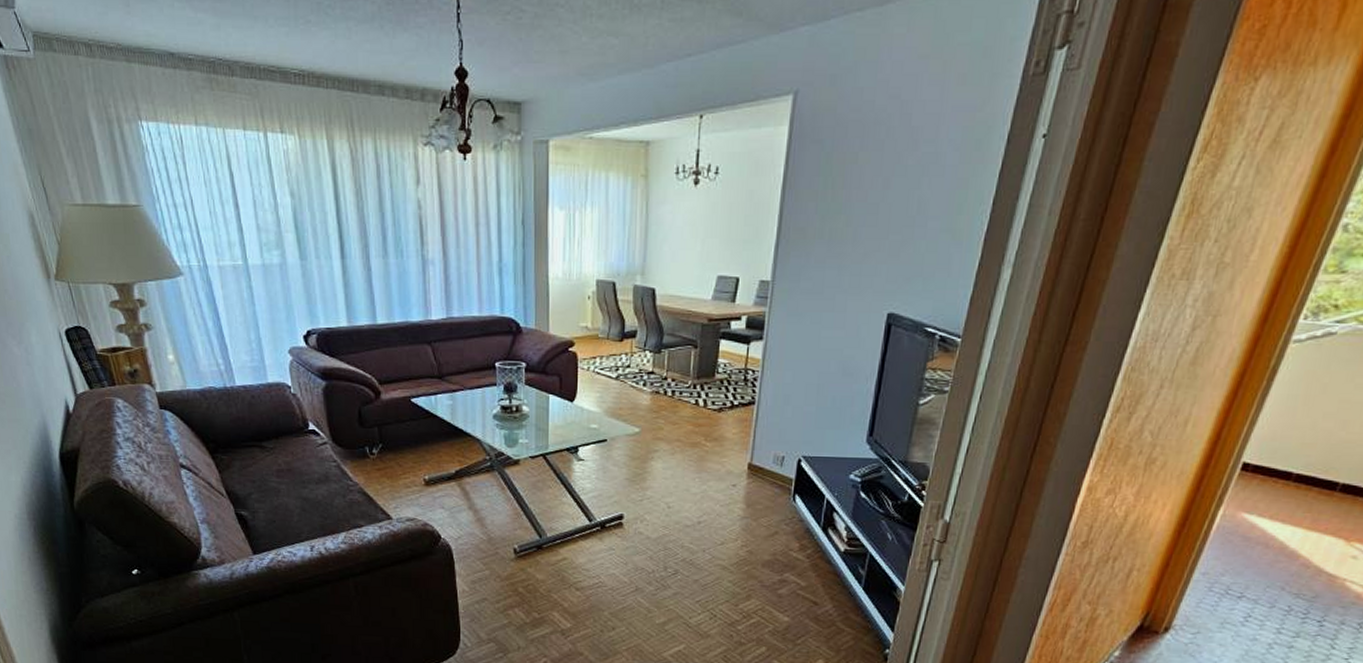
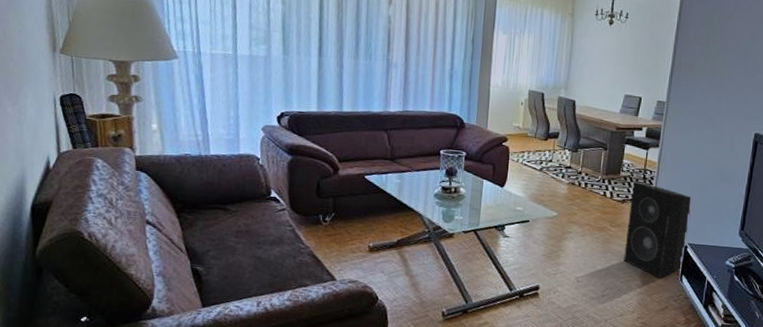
speaker: none [723,384,807,500] -> present [623,181,693,279]

